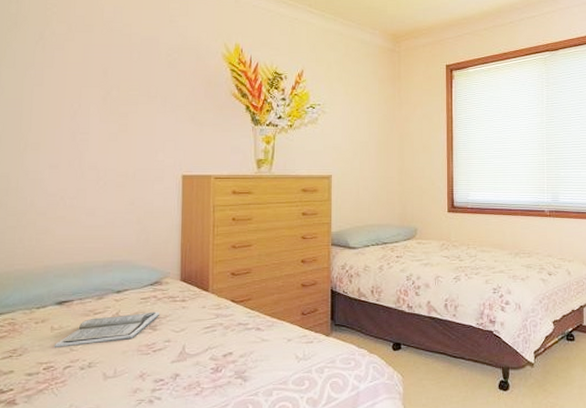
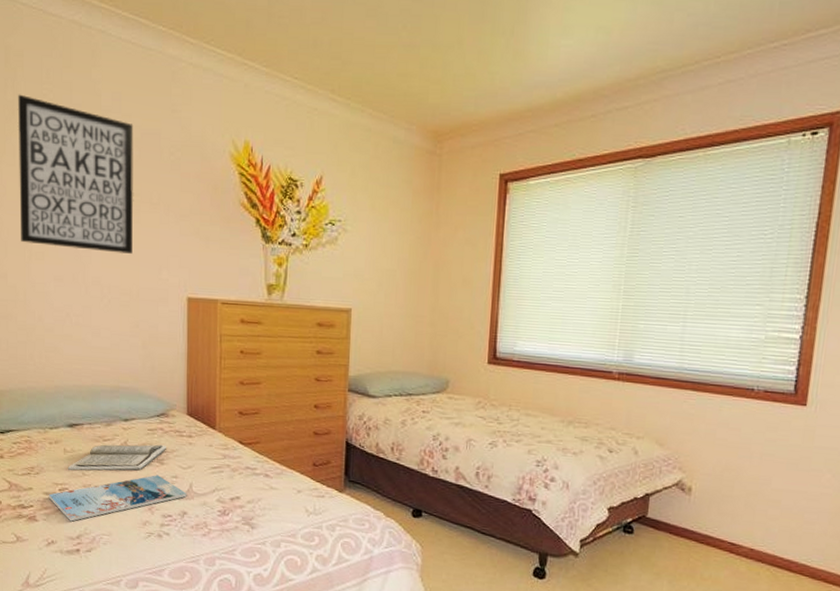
wall art: none [16,8,134,140] -> present [17,94,133,254]
magazine: none [31,341,180,400] -> present [48,475,187,522]

